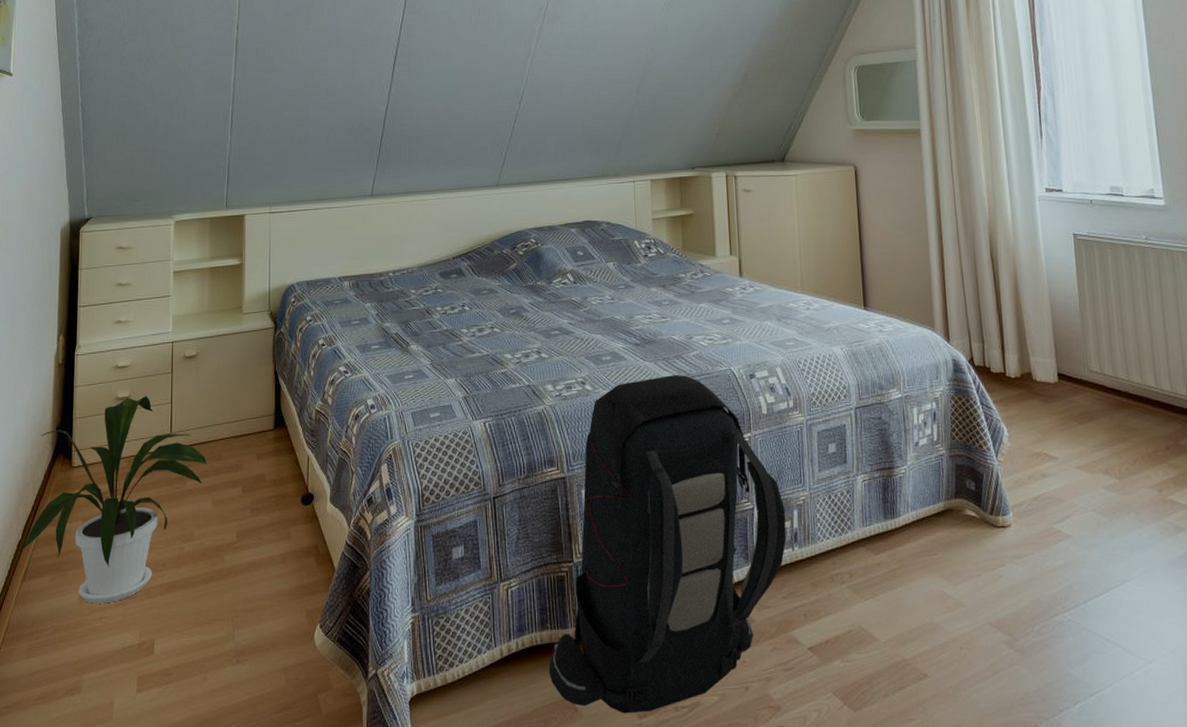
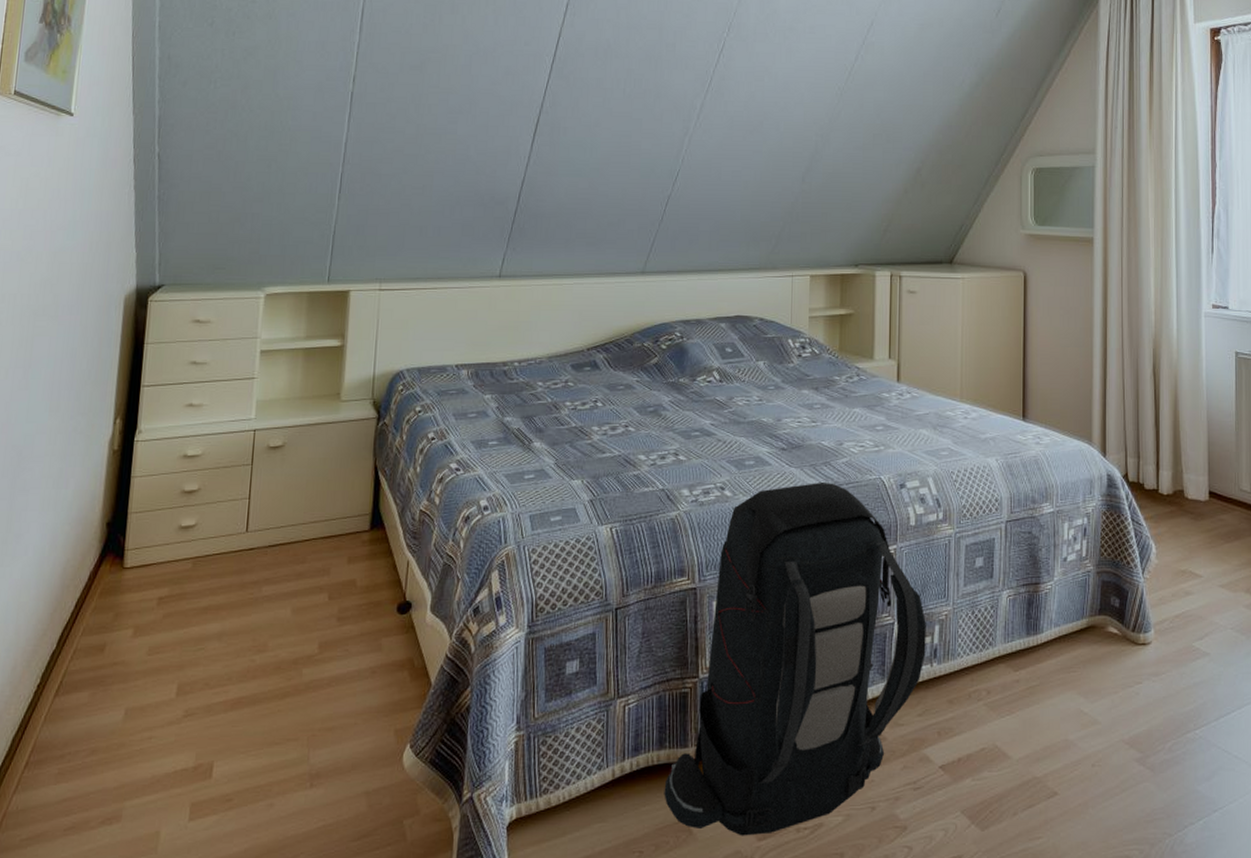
house plant: present [20,396,206,604] -> none [53,490,288,722]

